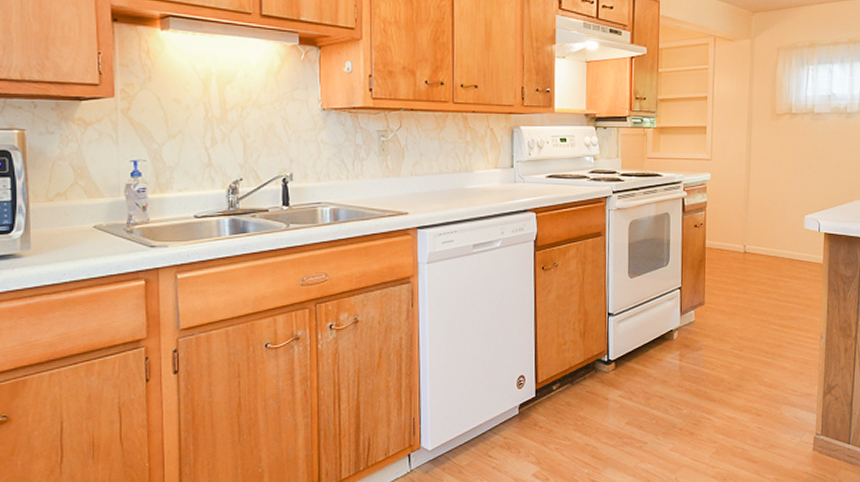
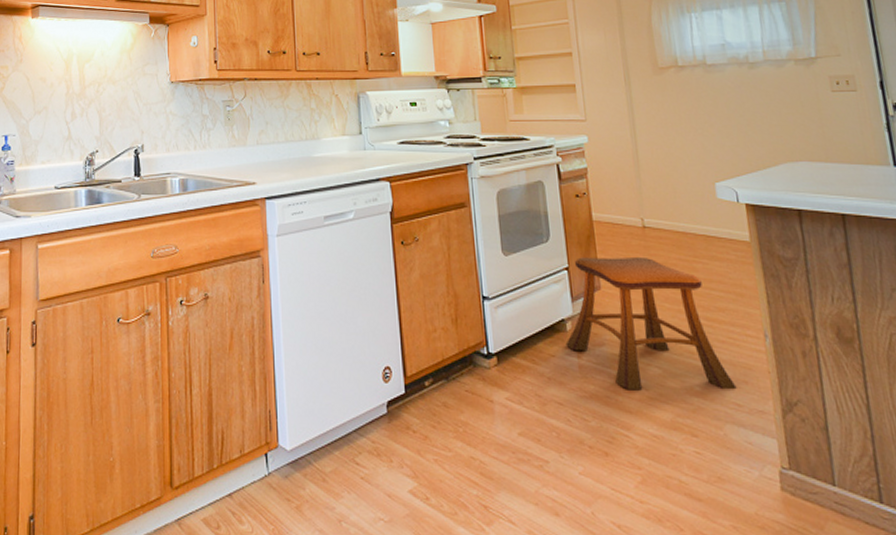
stool: none [671,277,795,384] -> present [565,256,737,390]

